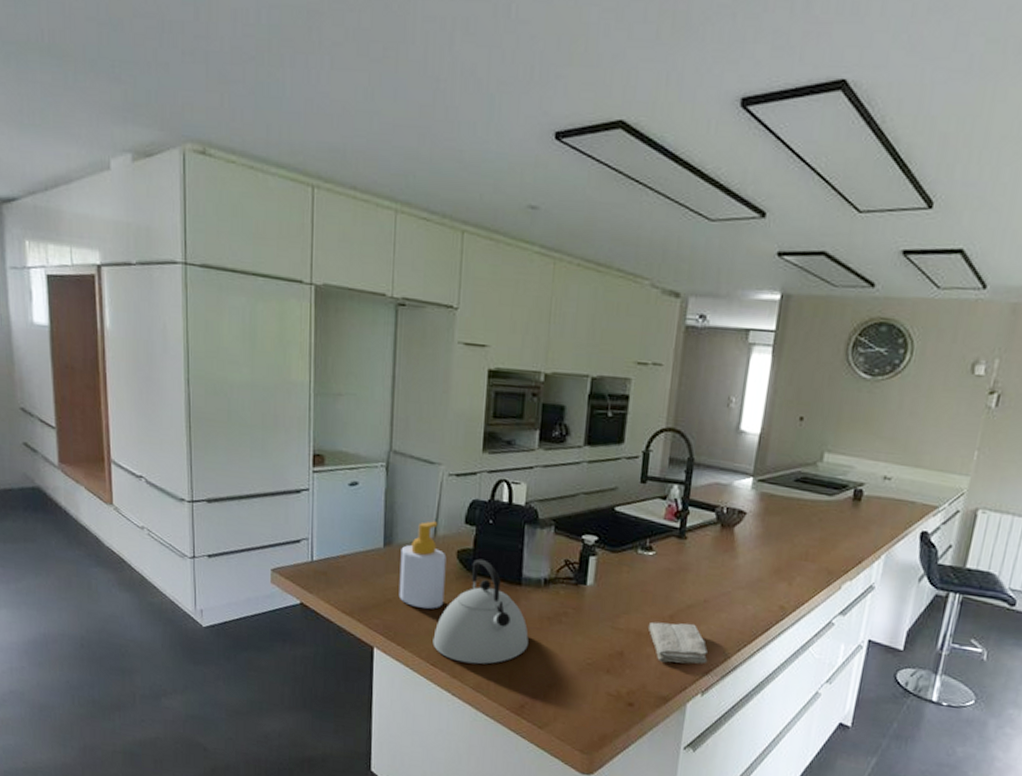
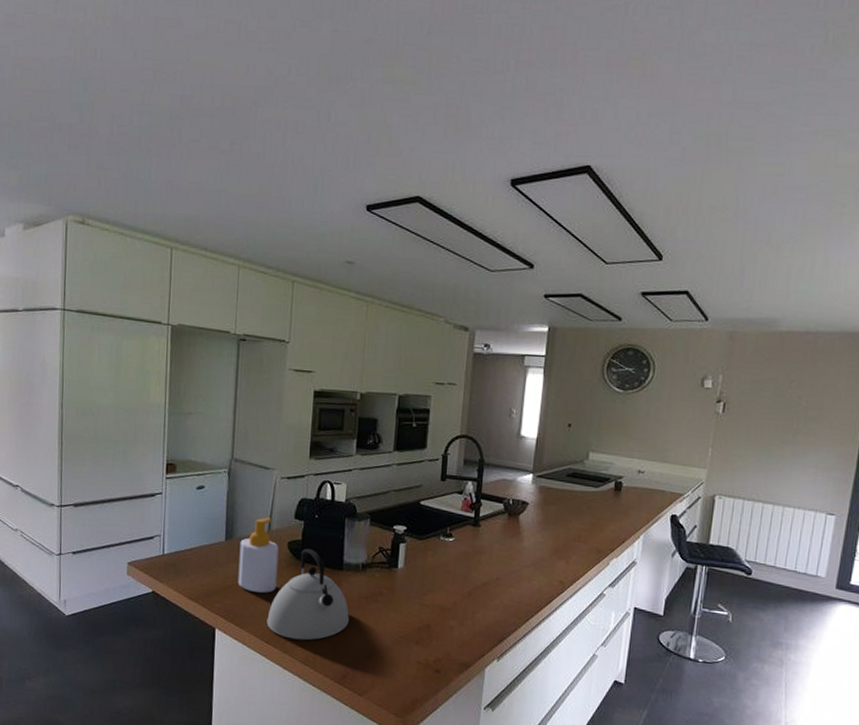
washcloth: present [647,622,708,664] -> none [450,598,502,634]

